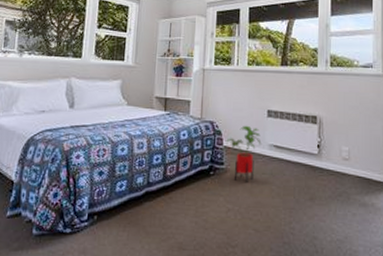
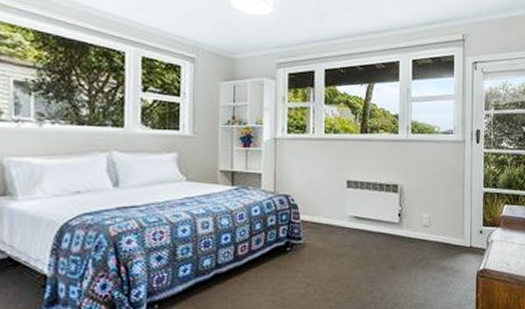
house plant: present [226,125,262,182] -> none [303,197,341,256]

